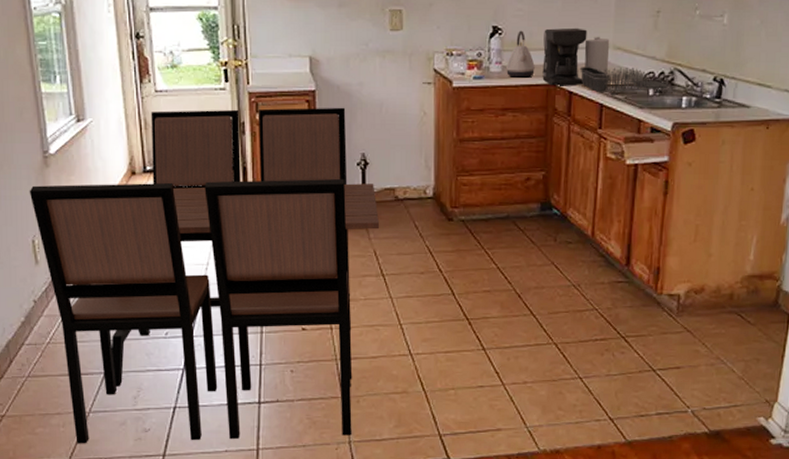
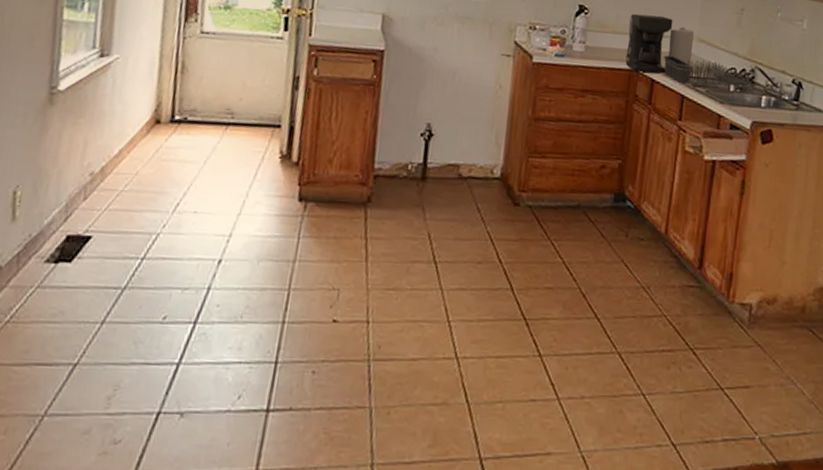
dining set: present [29,107,380,444] -> none [18,54,439,458]
kettle: present [505,30,536,78] -> none [588,12,620,61]

